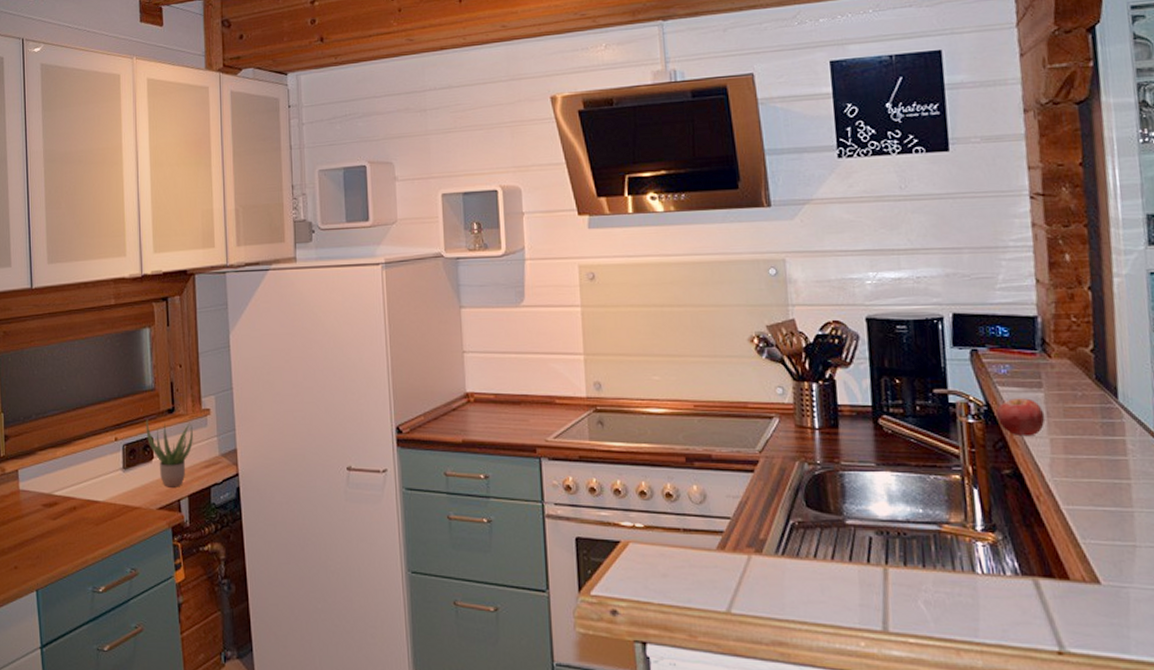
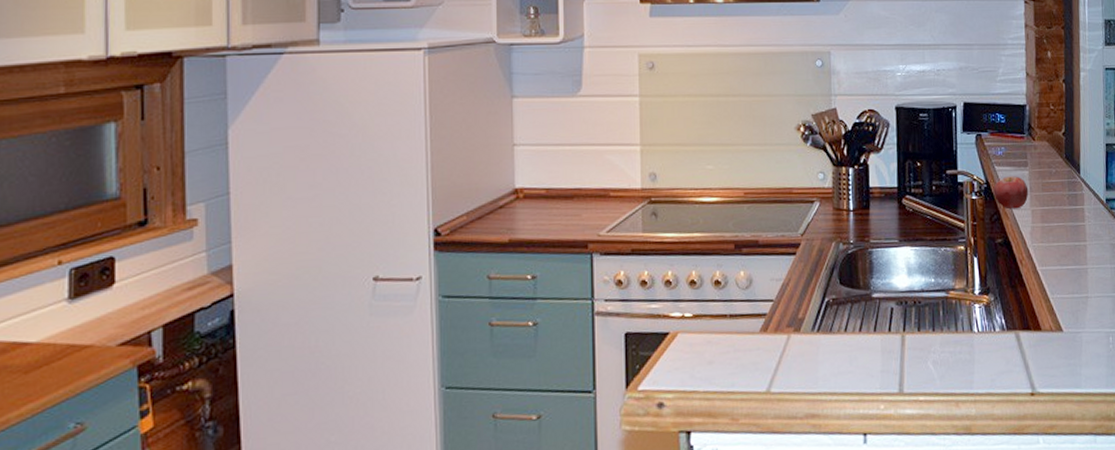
potted plant: present [146,419,193,487] -> none [105,235,173,318]

